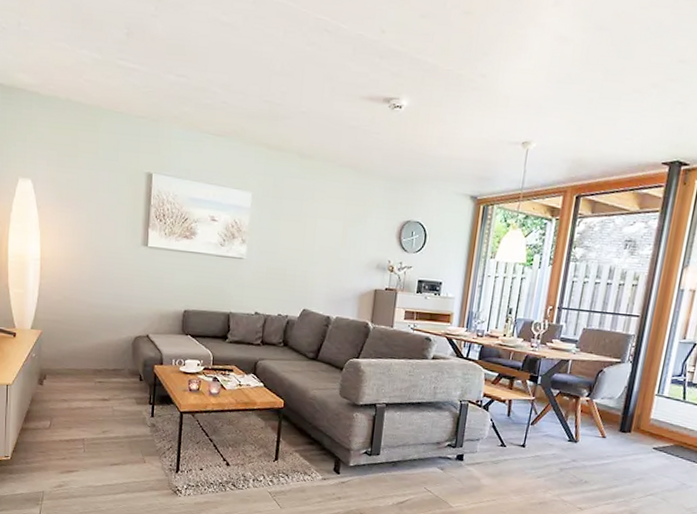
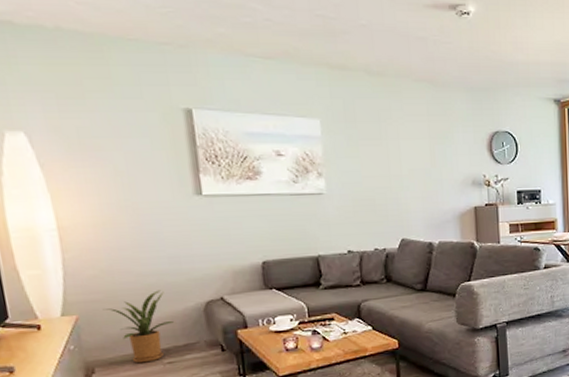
house plant: none [60,320,109,379] -> present [102,290,175,363]

